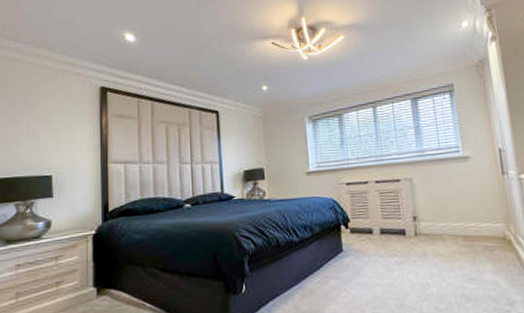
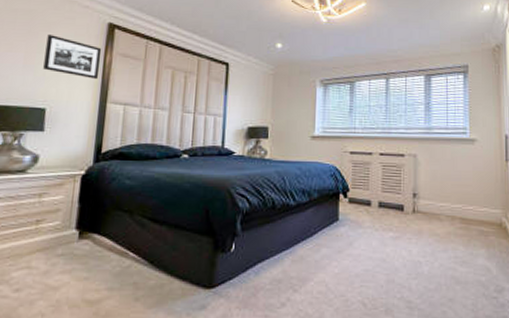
picture frame: none [45,104,98,142] -> present [43,33,102,79]

